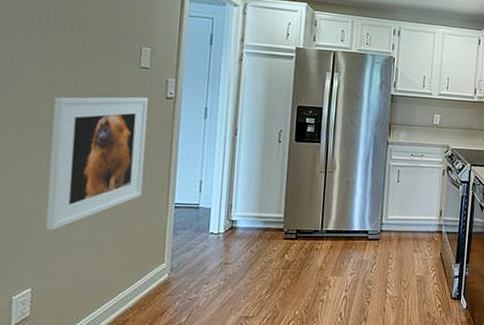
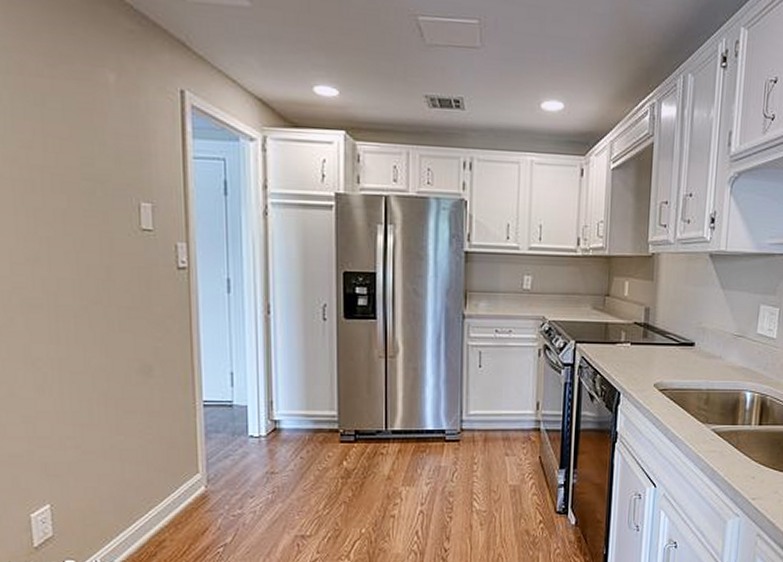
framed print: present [45,97,148,230] -> none [43,268,163,436]

